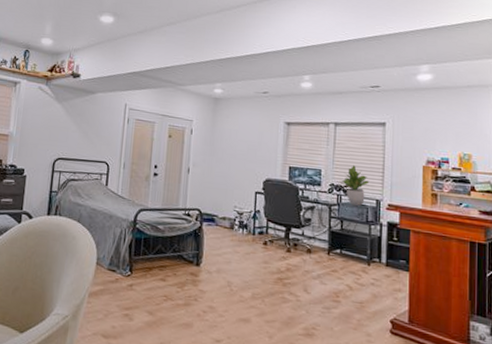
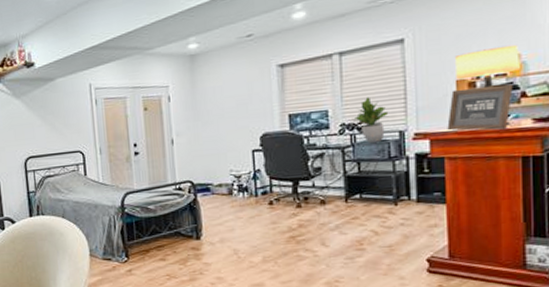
picture frame: none [414,173,465,216] -> present [447,84,513,131]
table lamp: none [423,144,472,213] -> present [455,44,522,126]

